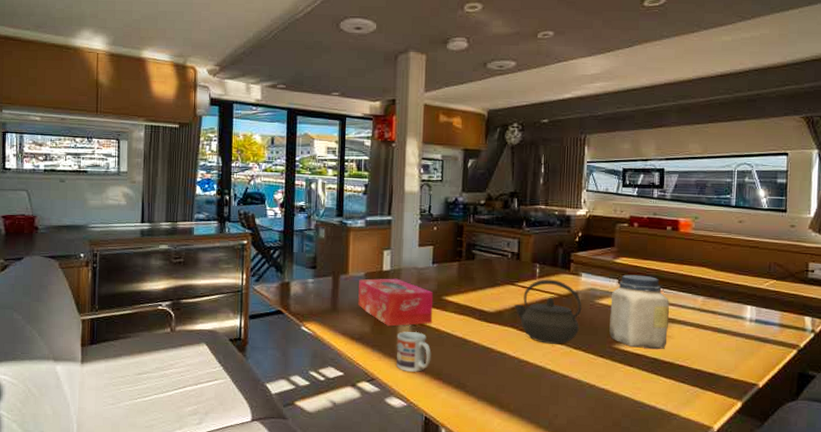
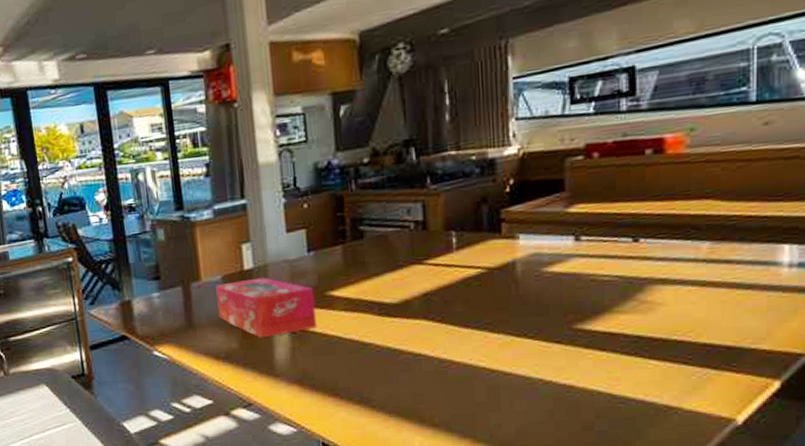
cup: present [396,331,431,372] -> none [273,340,321,391]
kettle: present [514,279,582,345] -> none [425,248,523,336]
jar: present [609,274,670,350] -> none [565,224,658,325]

